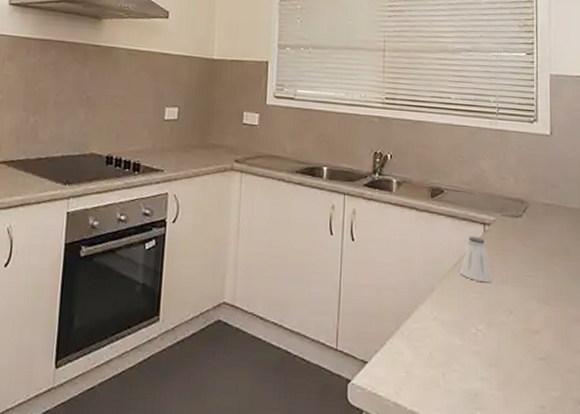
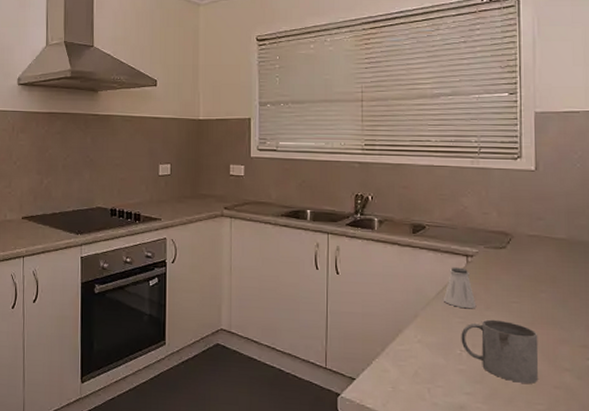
mug: none [477,294,553,367] -> present [461,319,539,384]

